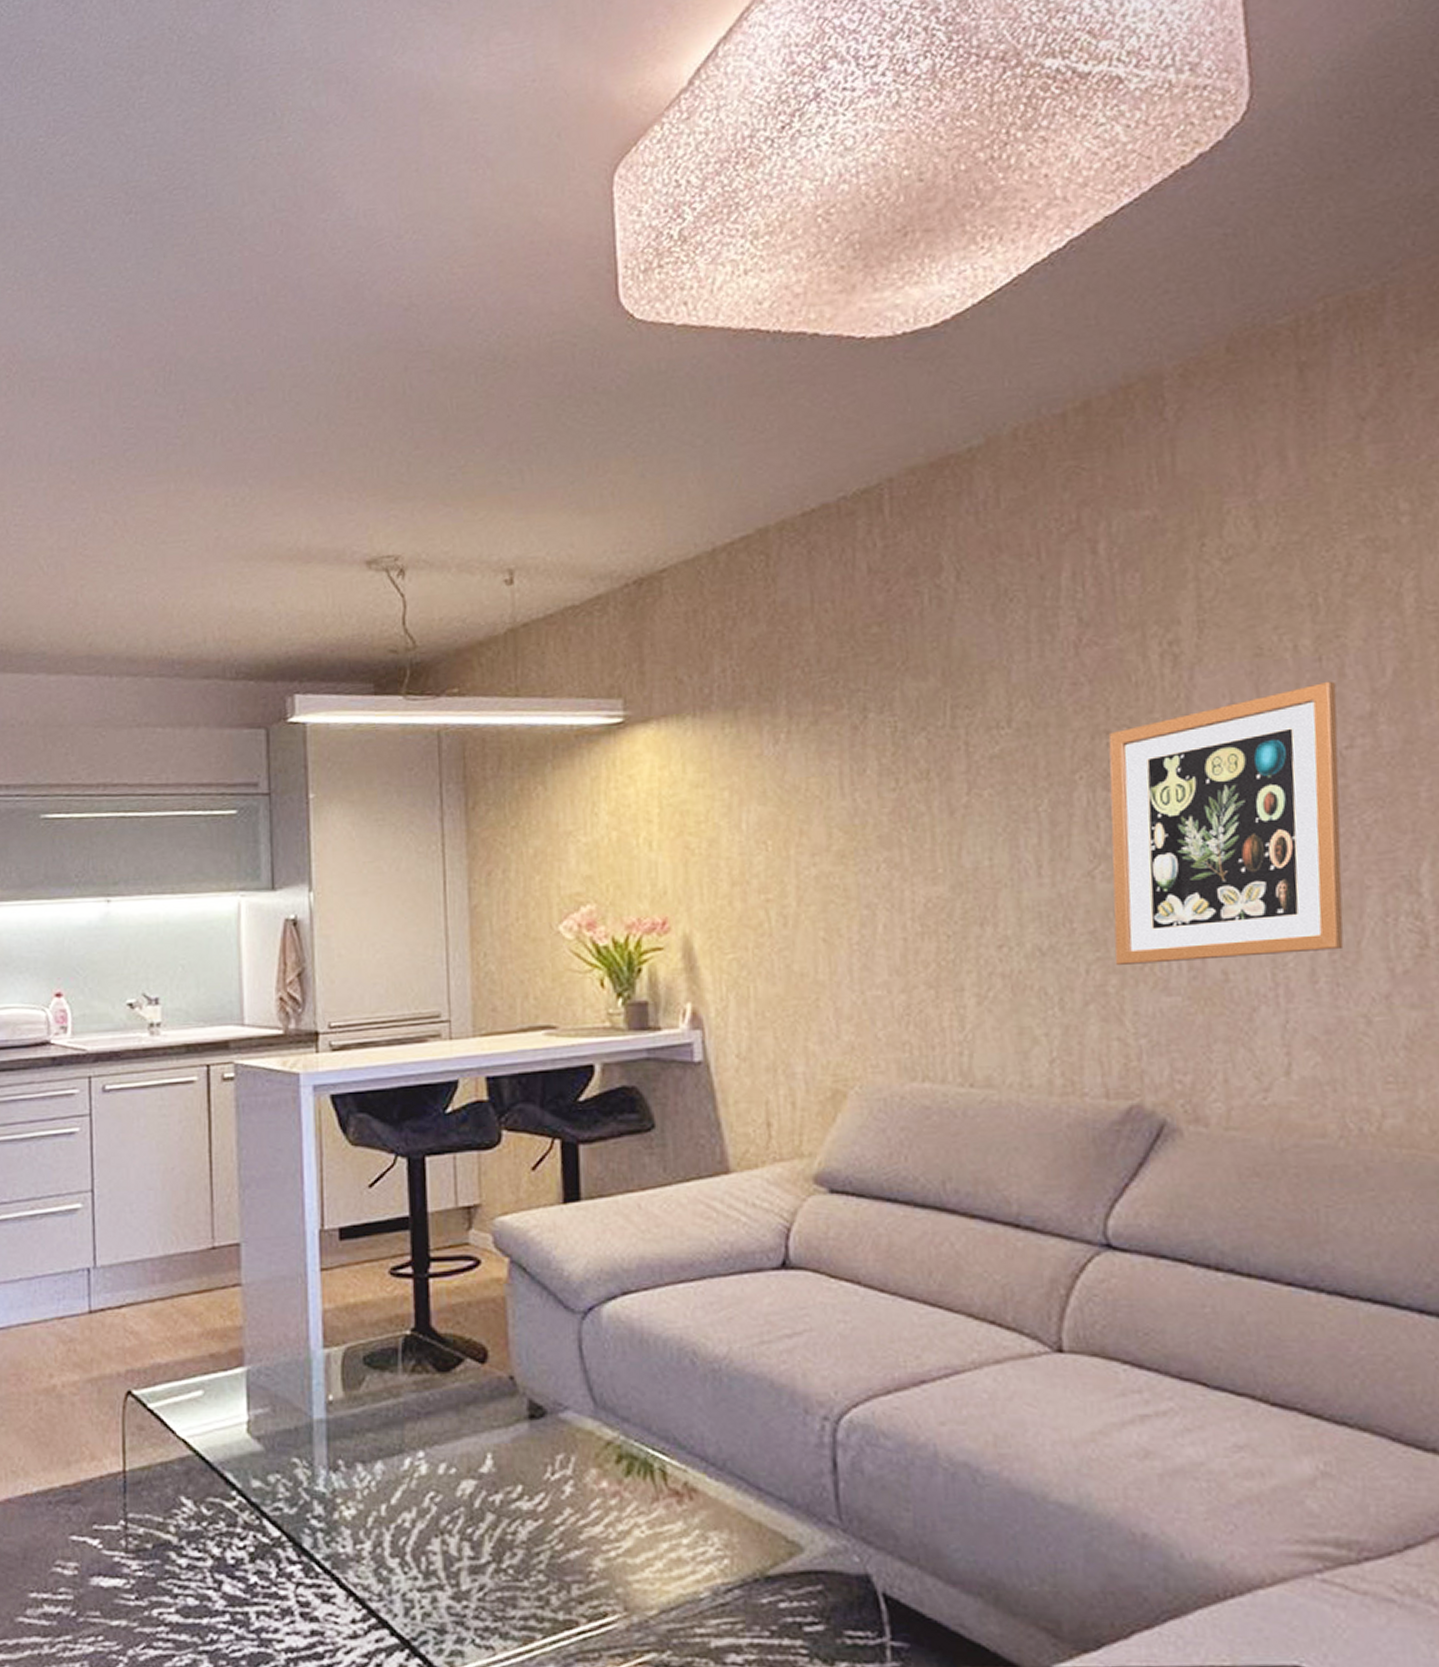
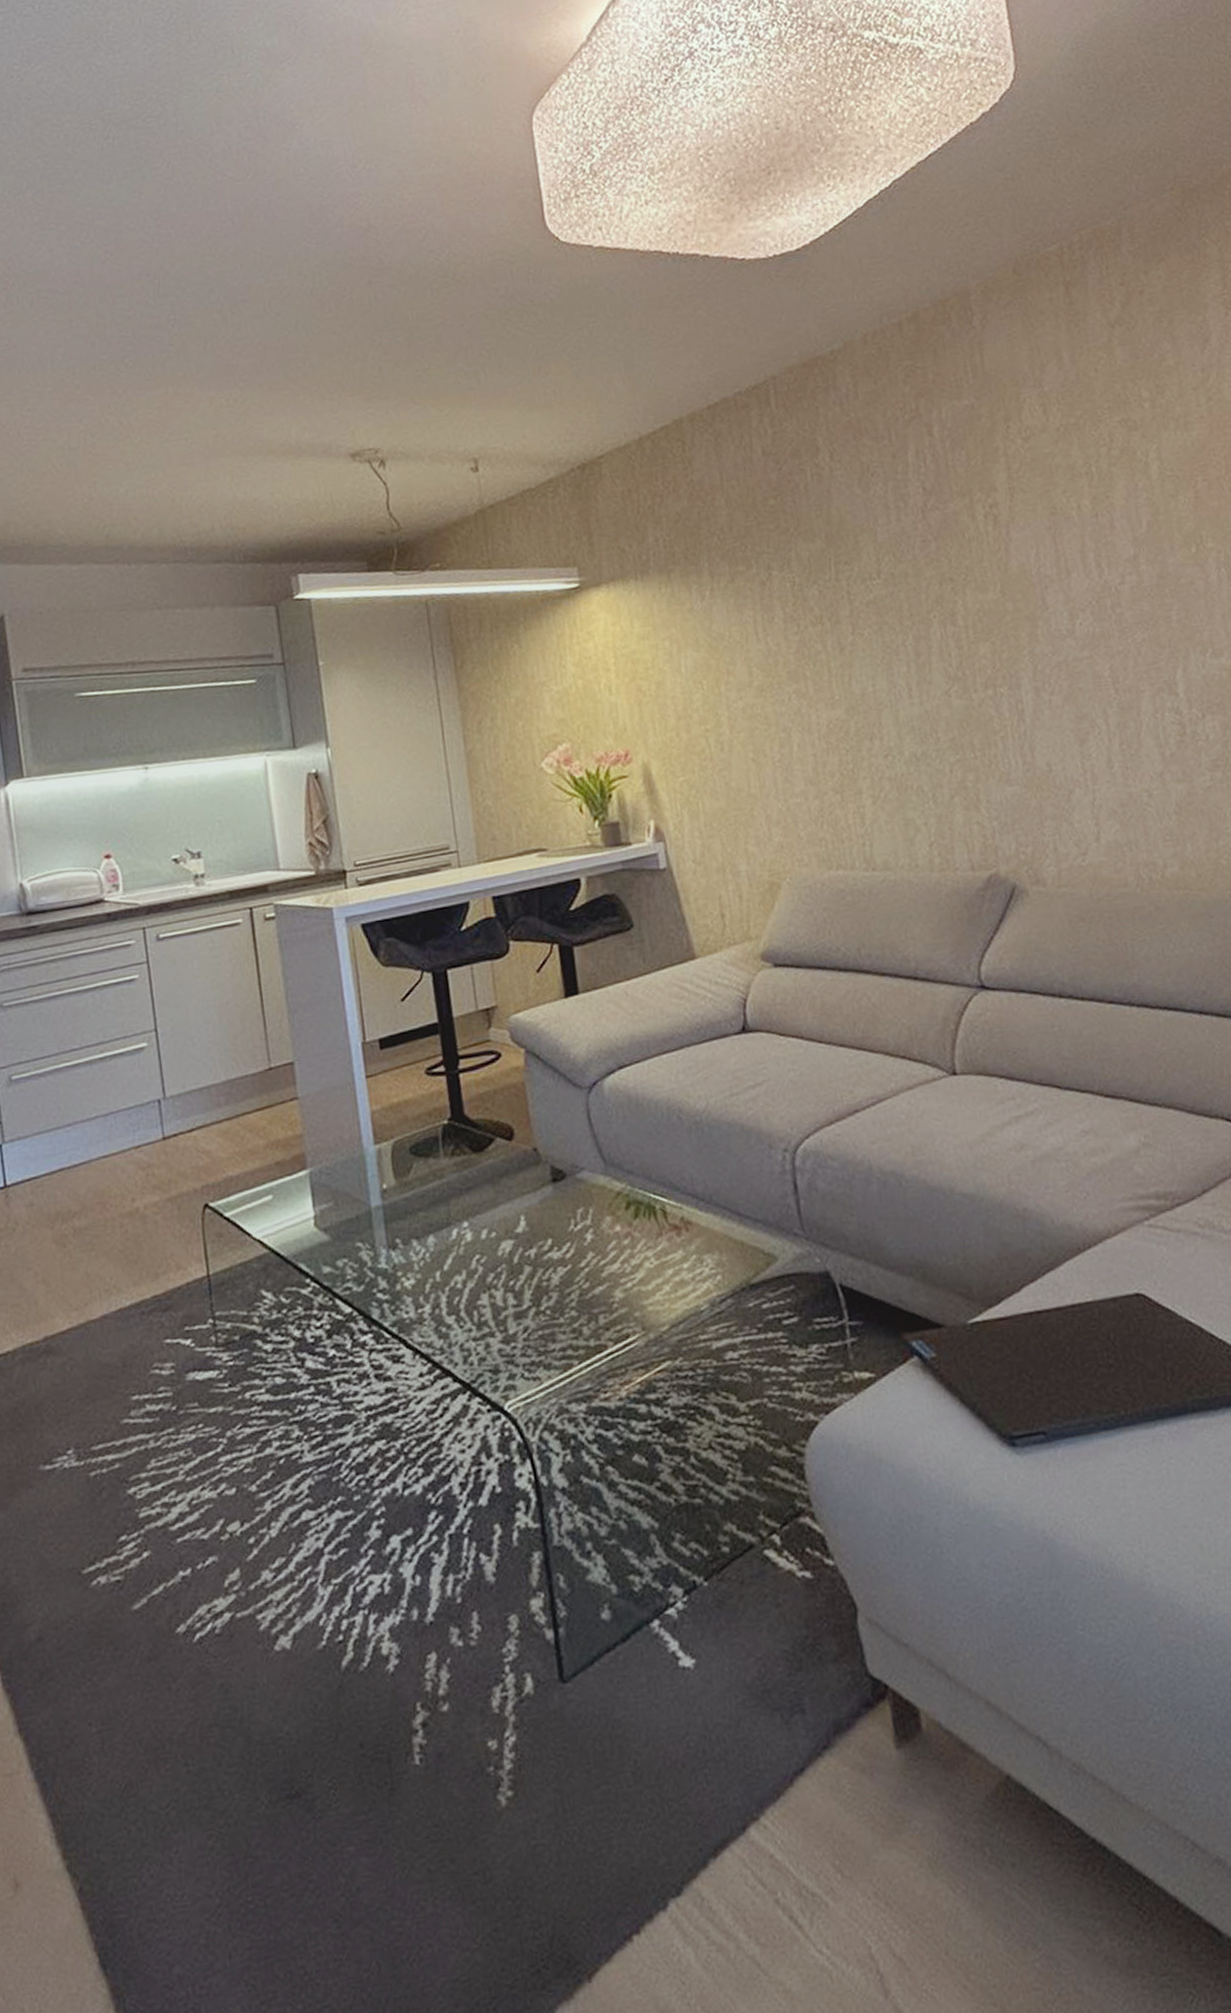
wall art: present [1108,681,1344,966] -> none [952,532,1129,765]

